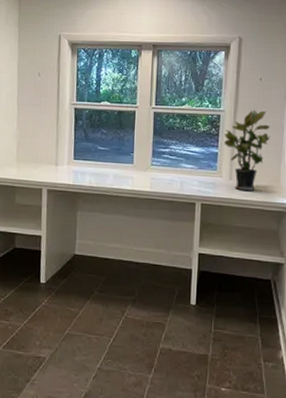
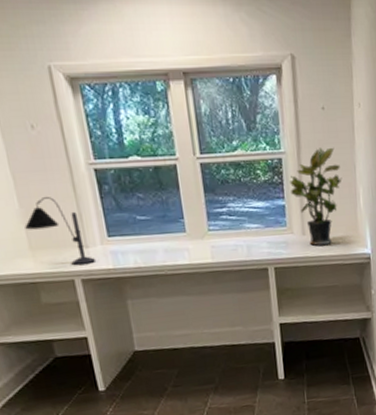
desk lamp: none [17,124,62,179] -> present [25,197,97,266]

